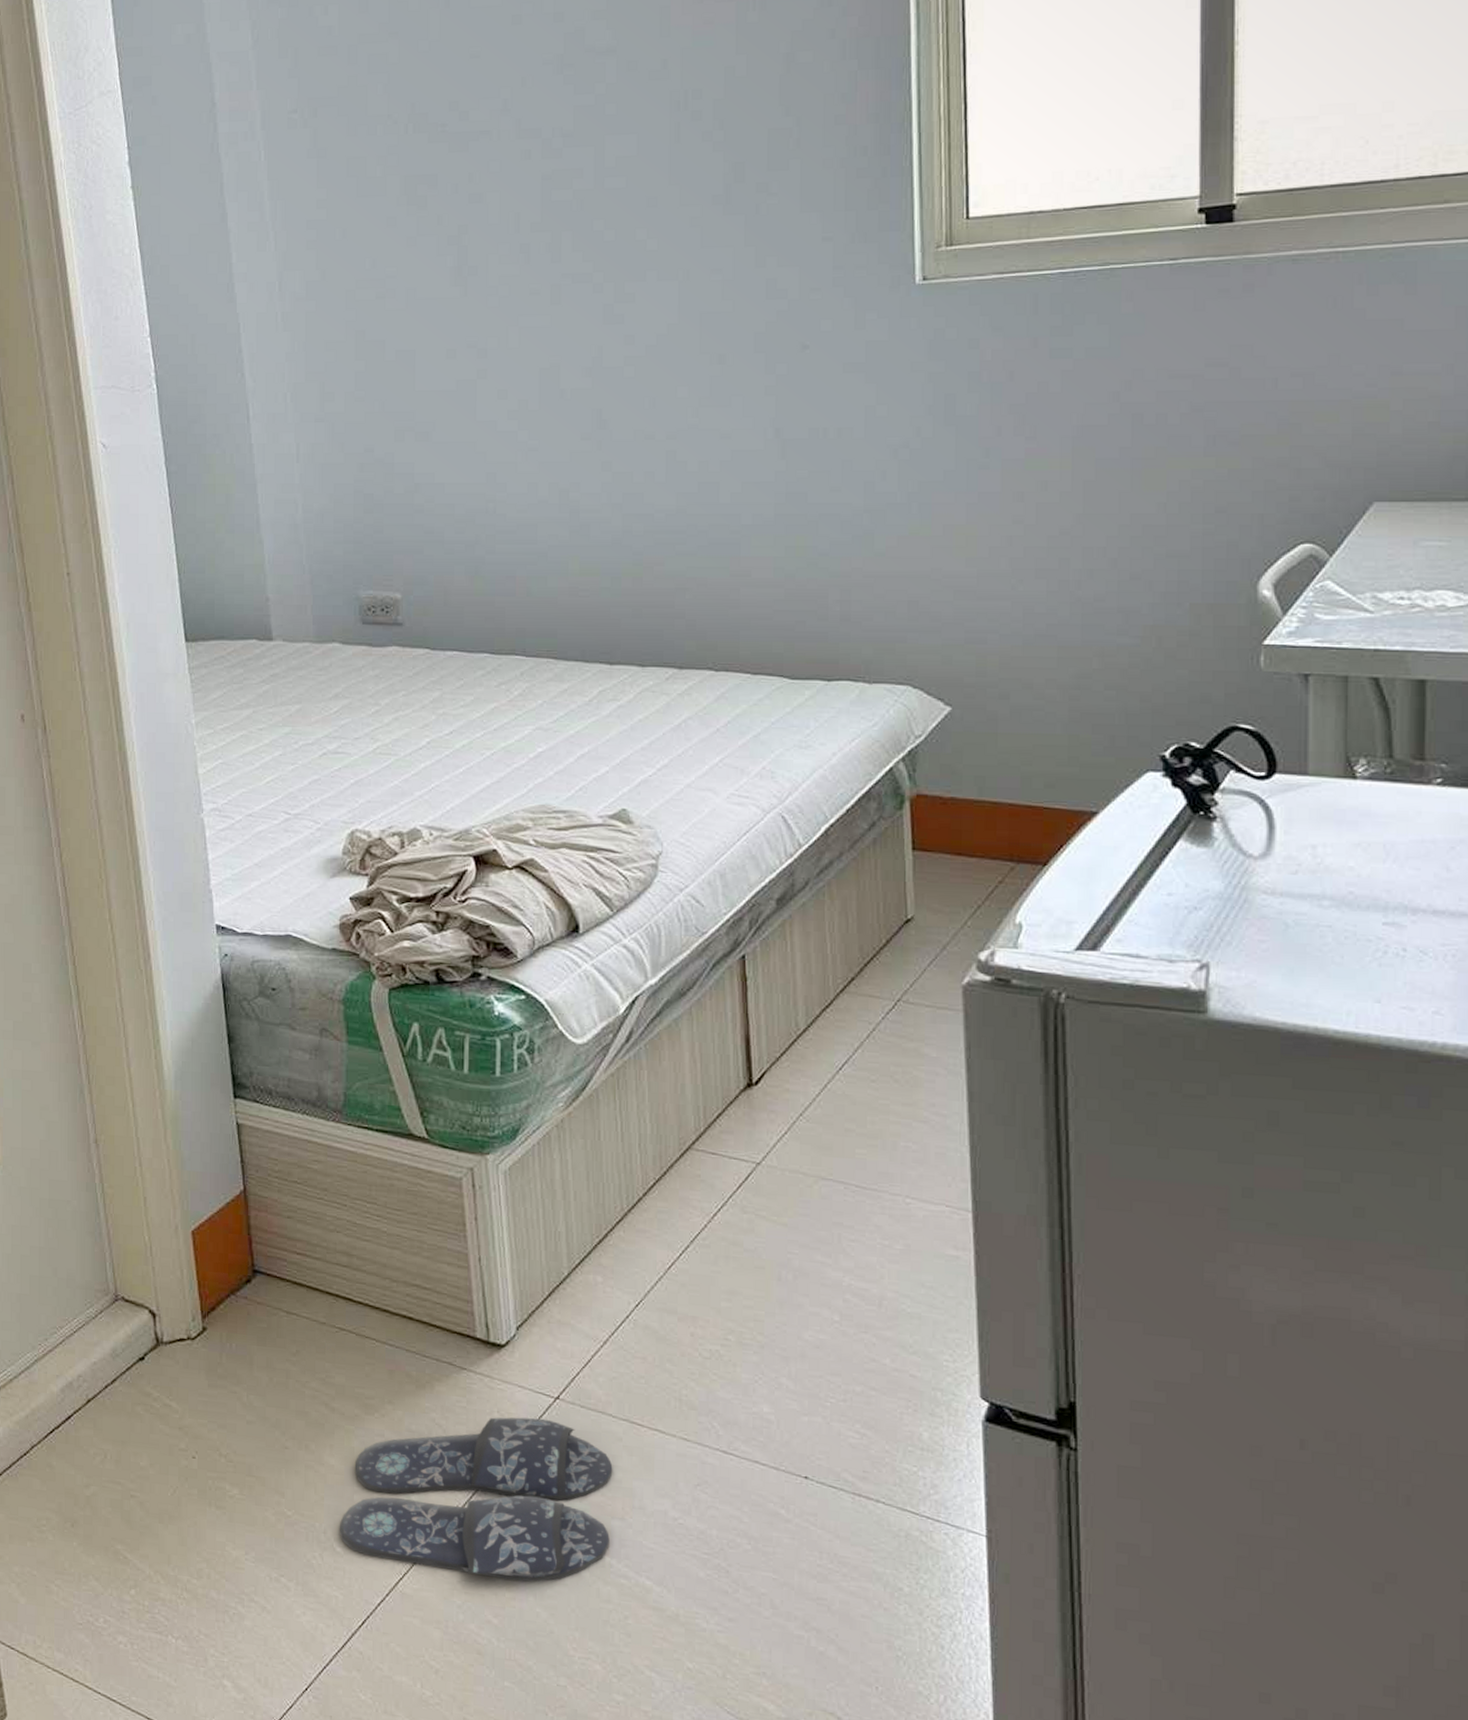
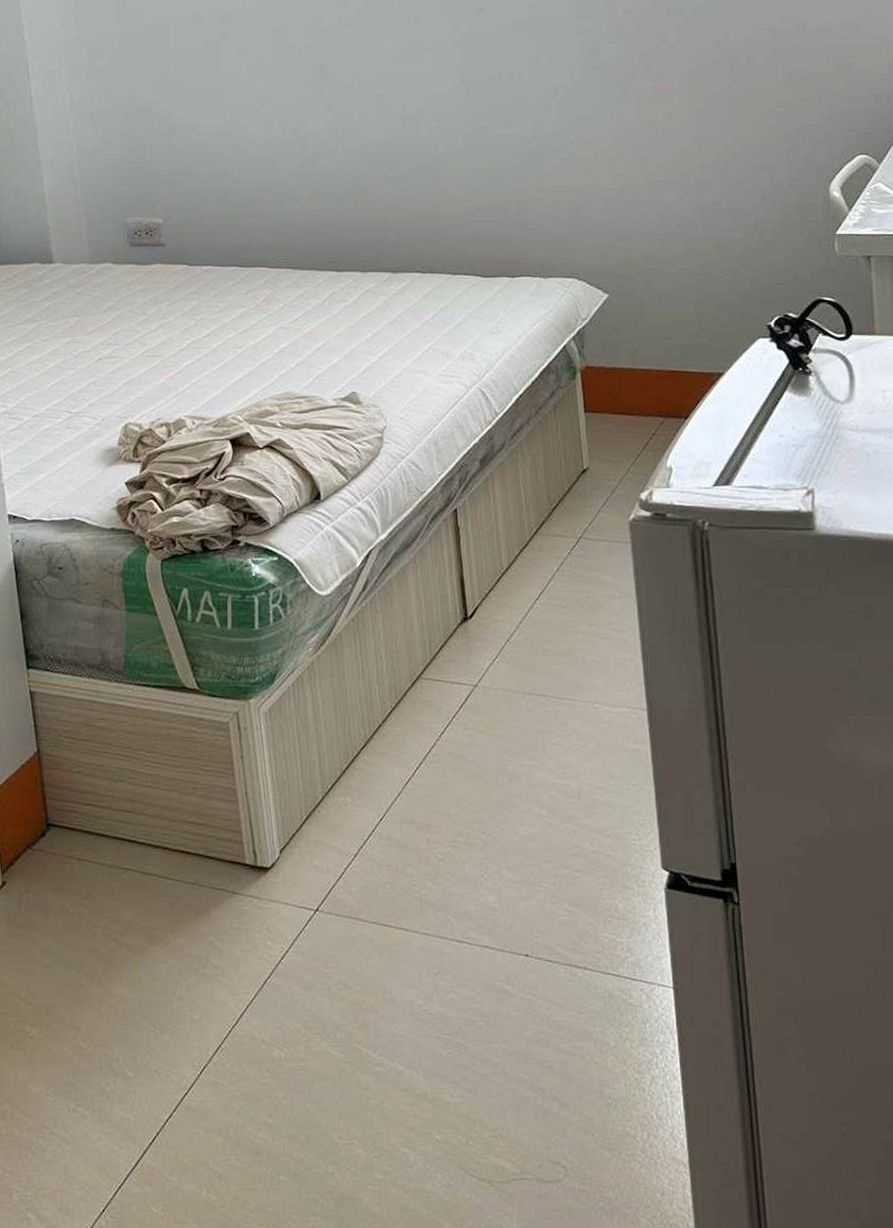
slippers: present [340,1417,613,1582] -> none [130,930,366,1081]

